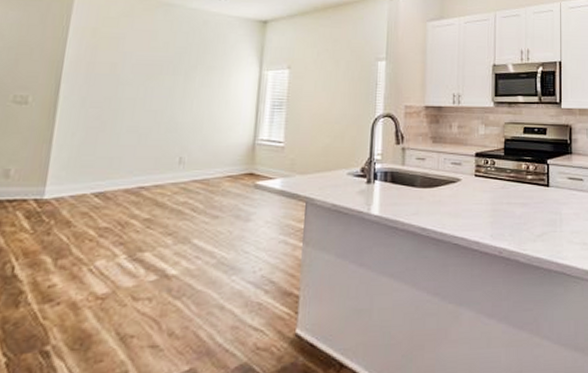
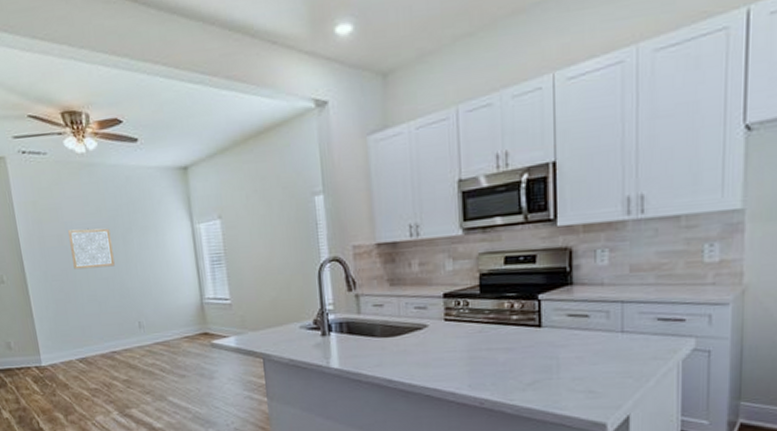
wall art: none [120,60,173,100] -> present [68,228,115,270]

